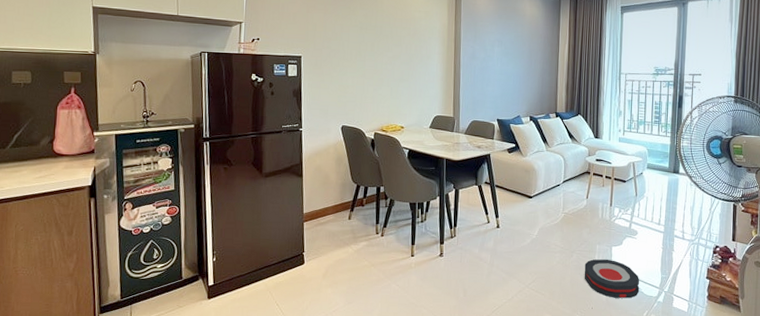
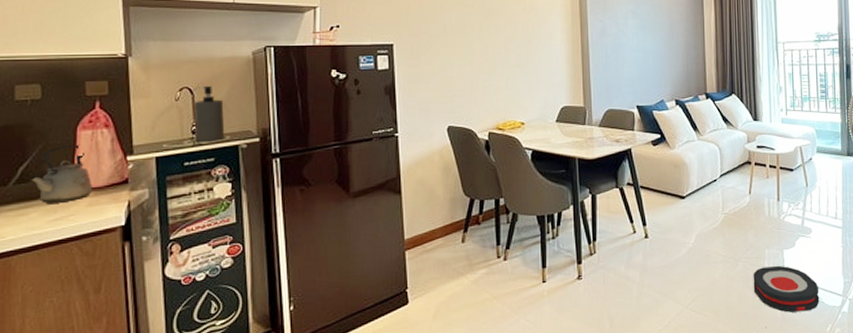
kettle: none [22,120,68,165] -> present [30,144,93,203]
soap dispenser: none [145,80,168,126] -> present [193,85,225,143]

